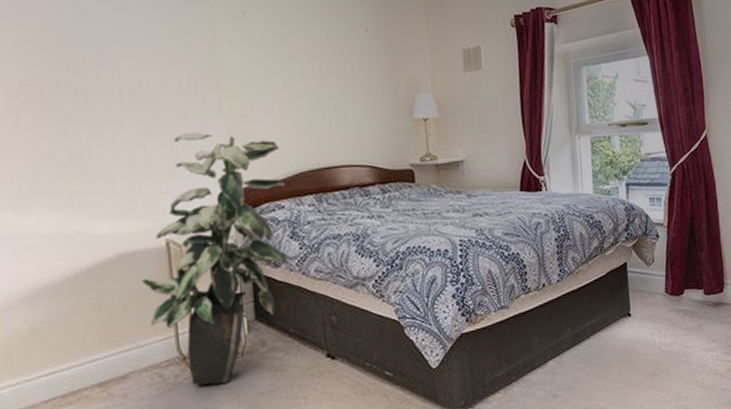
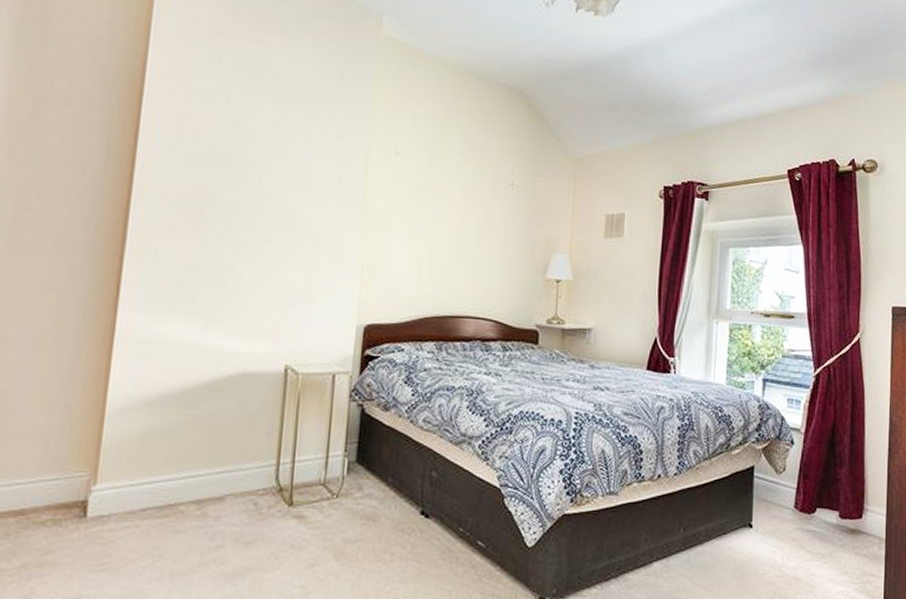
indoor plant: present [141,131,288,386] -> none [254,262,410,524]

